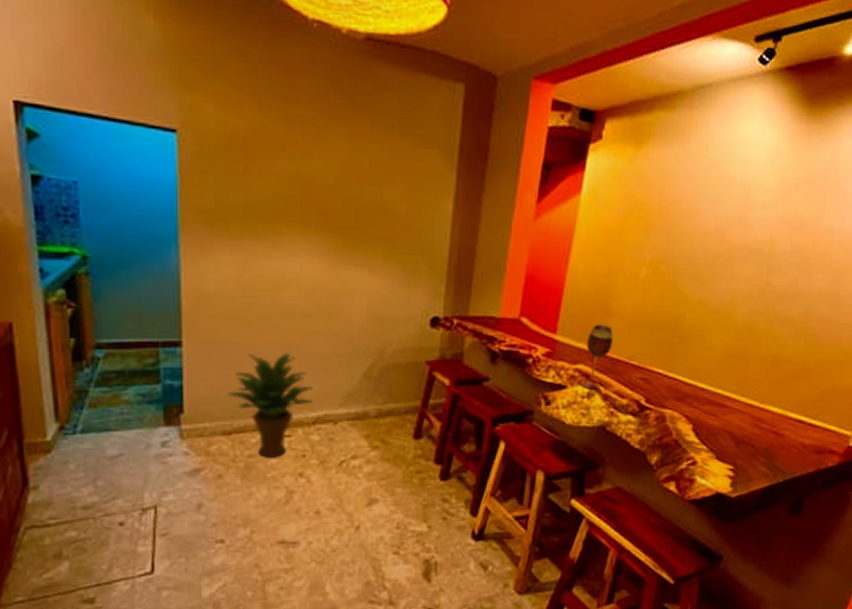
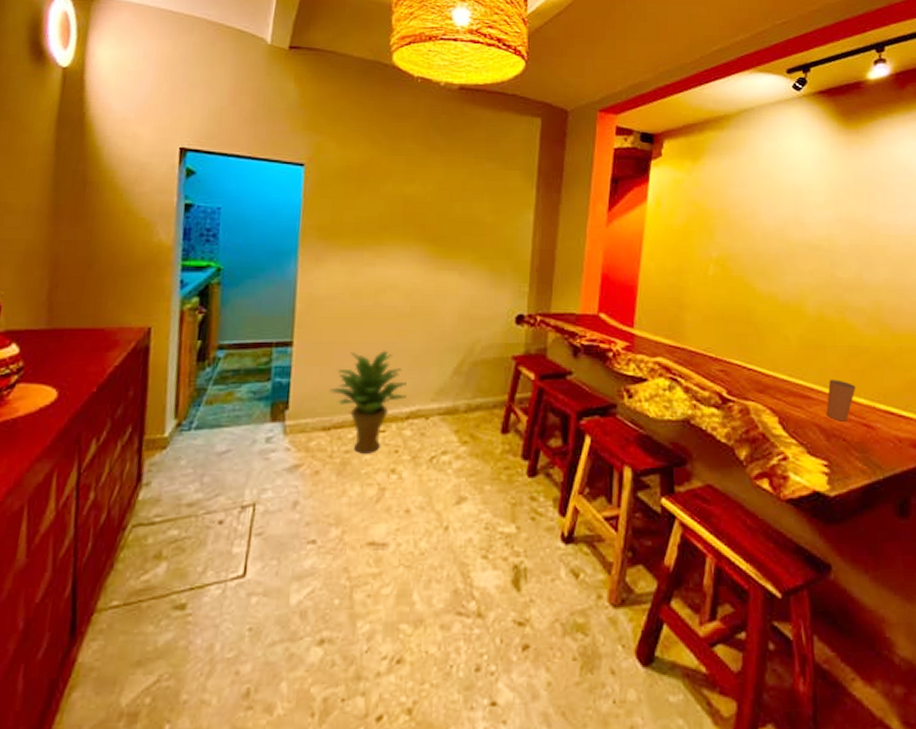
wineglass: present [579,324,614,389] -> none [660,318,690,382]
cup: none [739,389,772,429] -> present [826,379,856,422]

